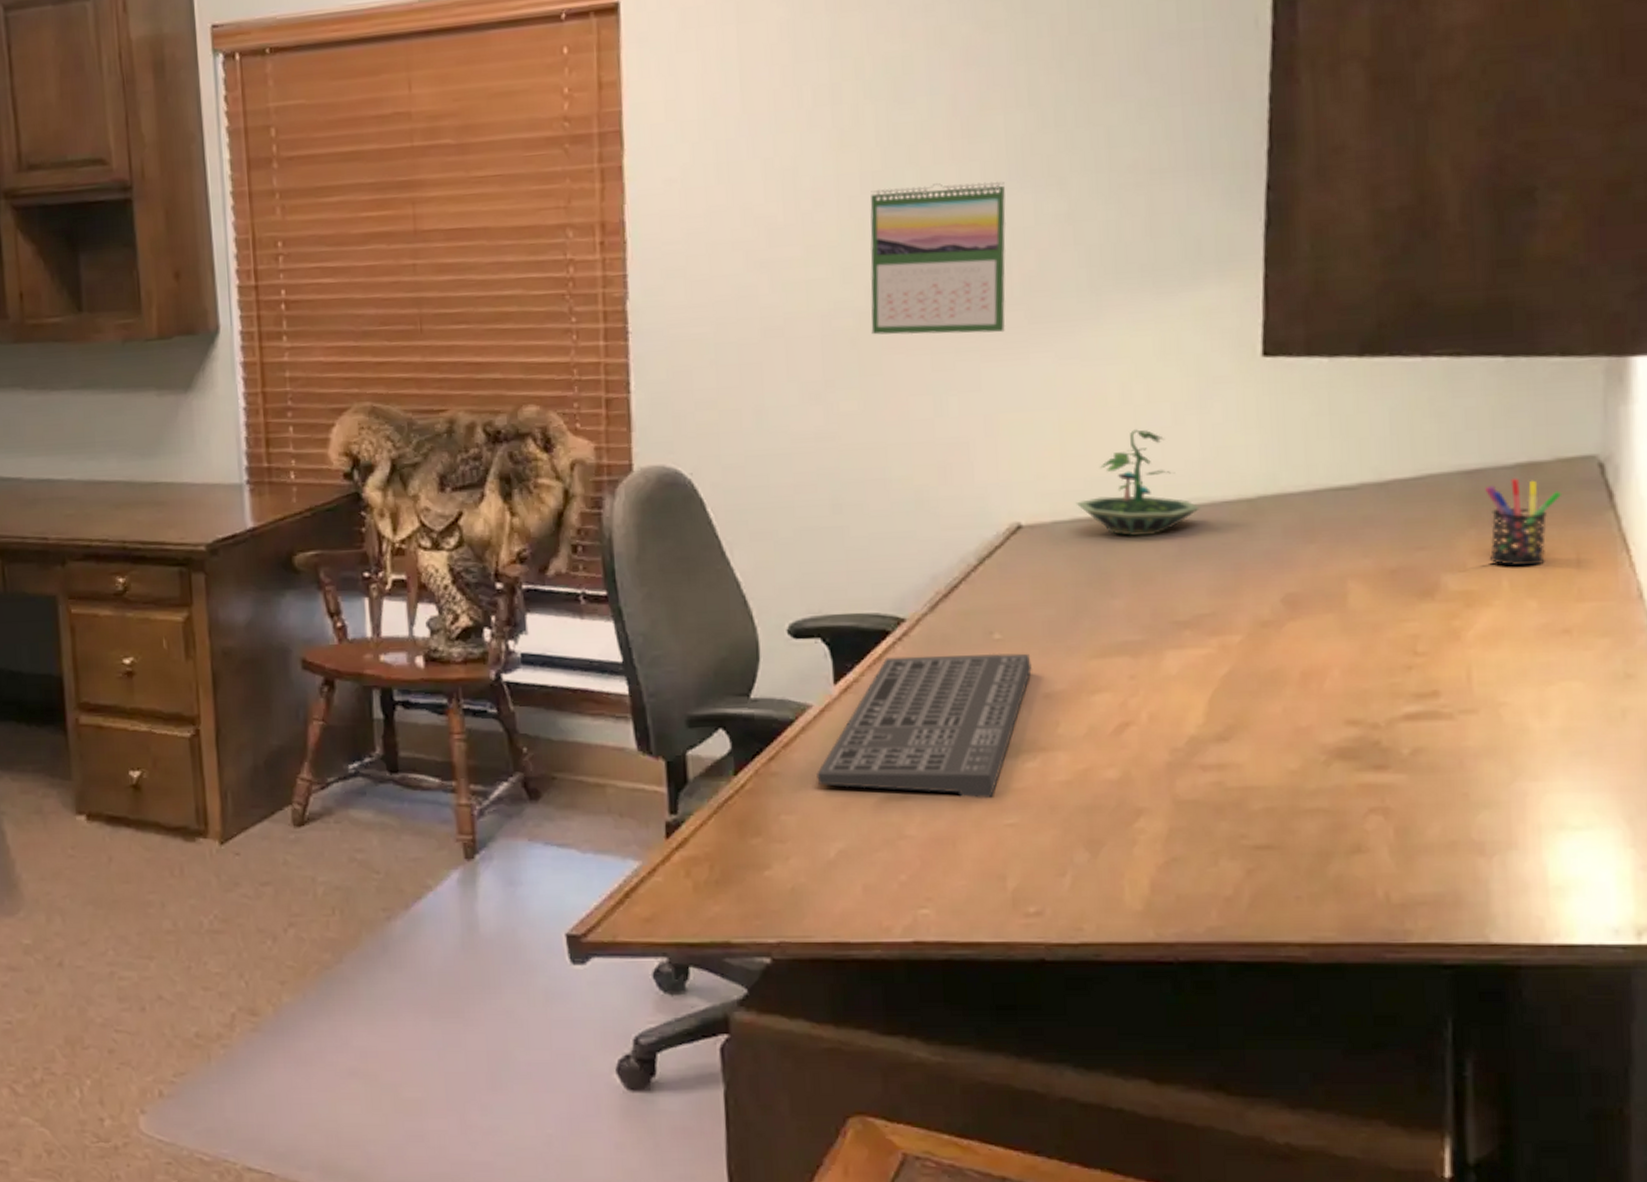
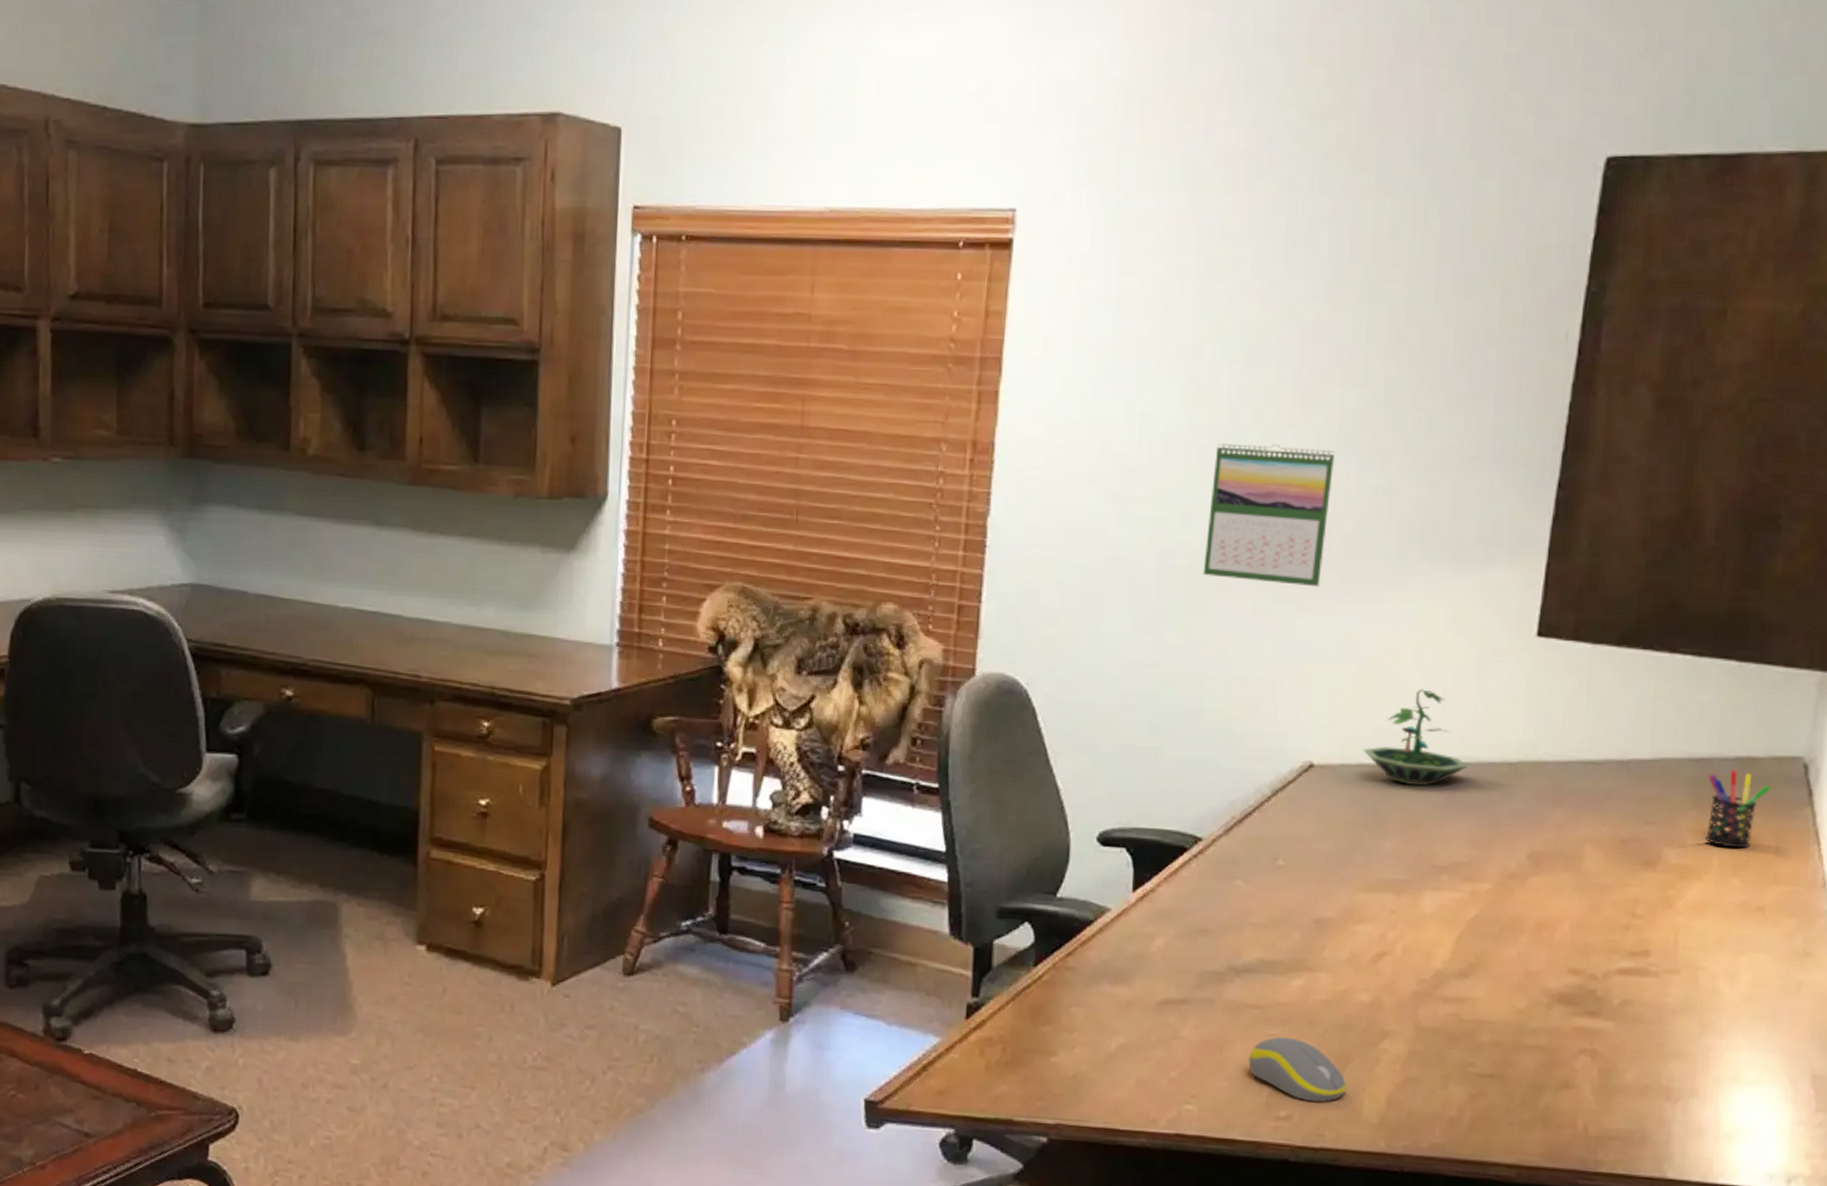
keyboard: present [817,653,1033,798] -> none [1107,872,1309,1009]
computer mouse: none [986,825,1103,894] -> present [1248,1037,1347,1103]

